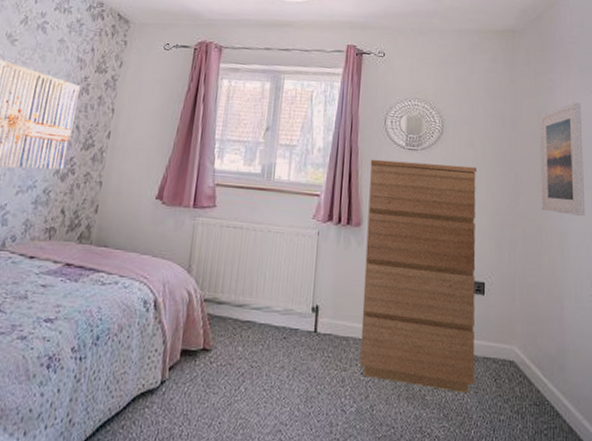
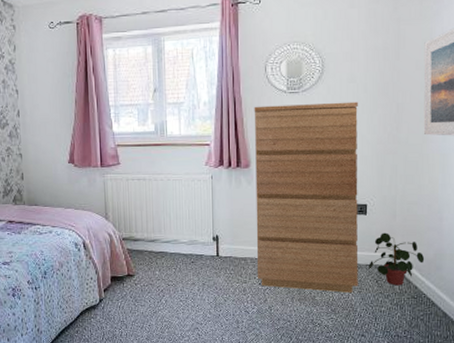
potted plant: none [486,318,547,388] -> present [368,232,425,286]

